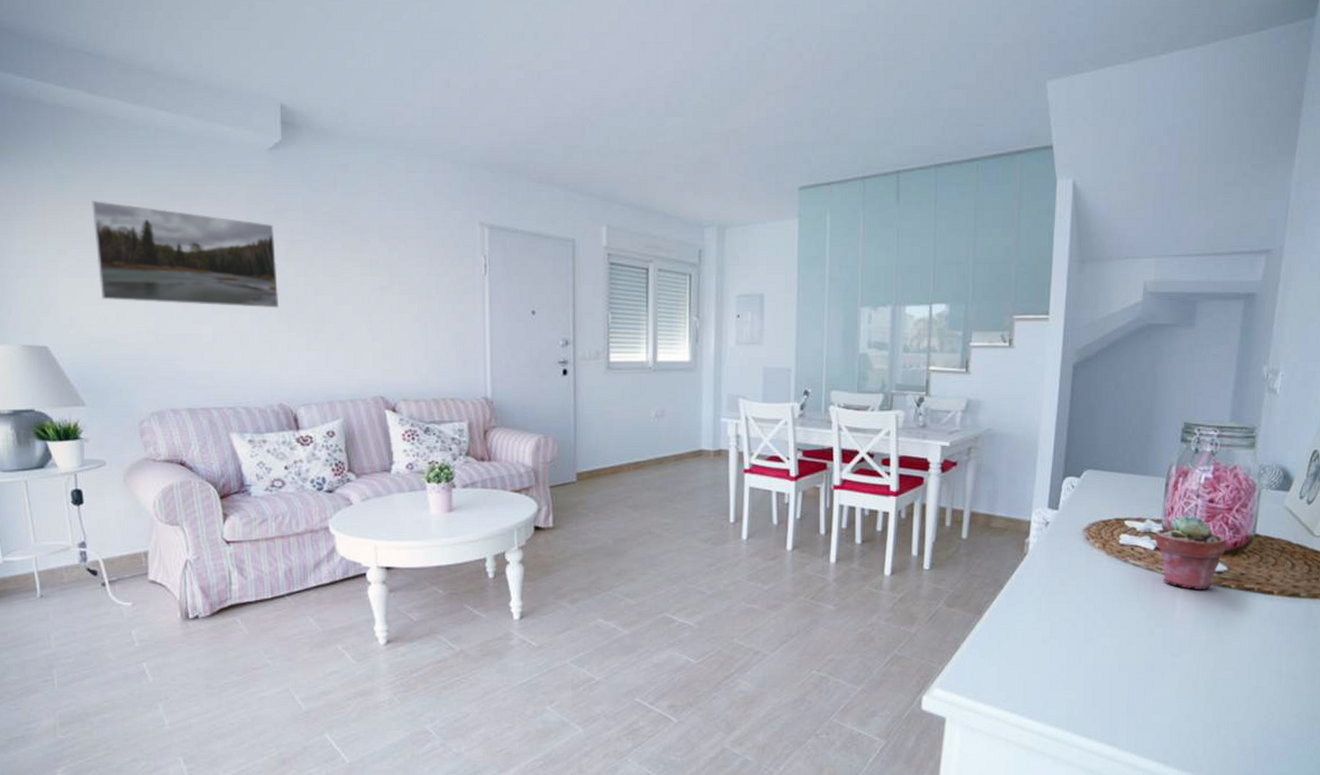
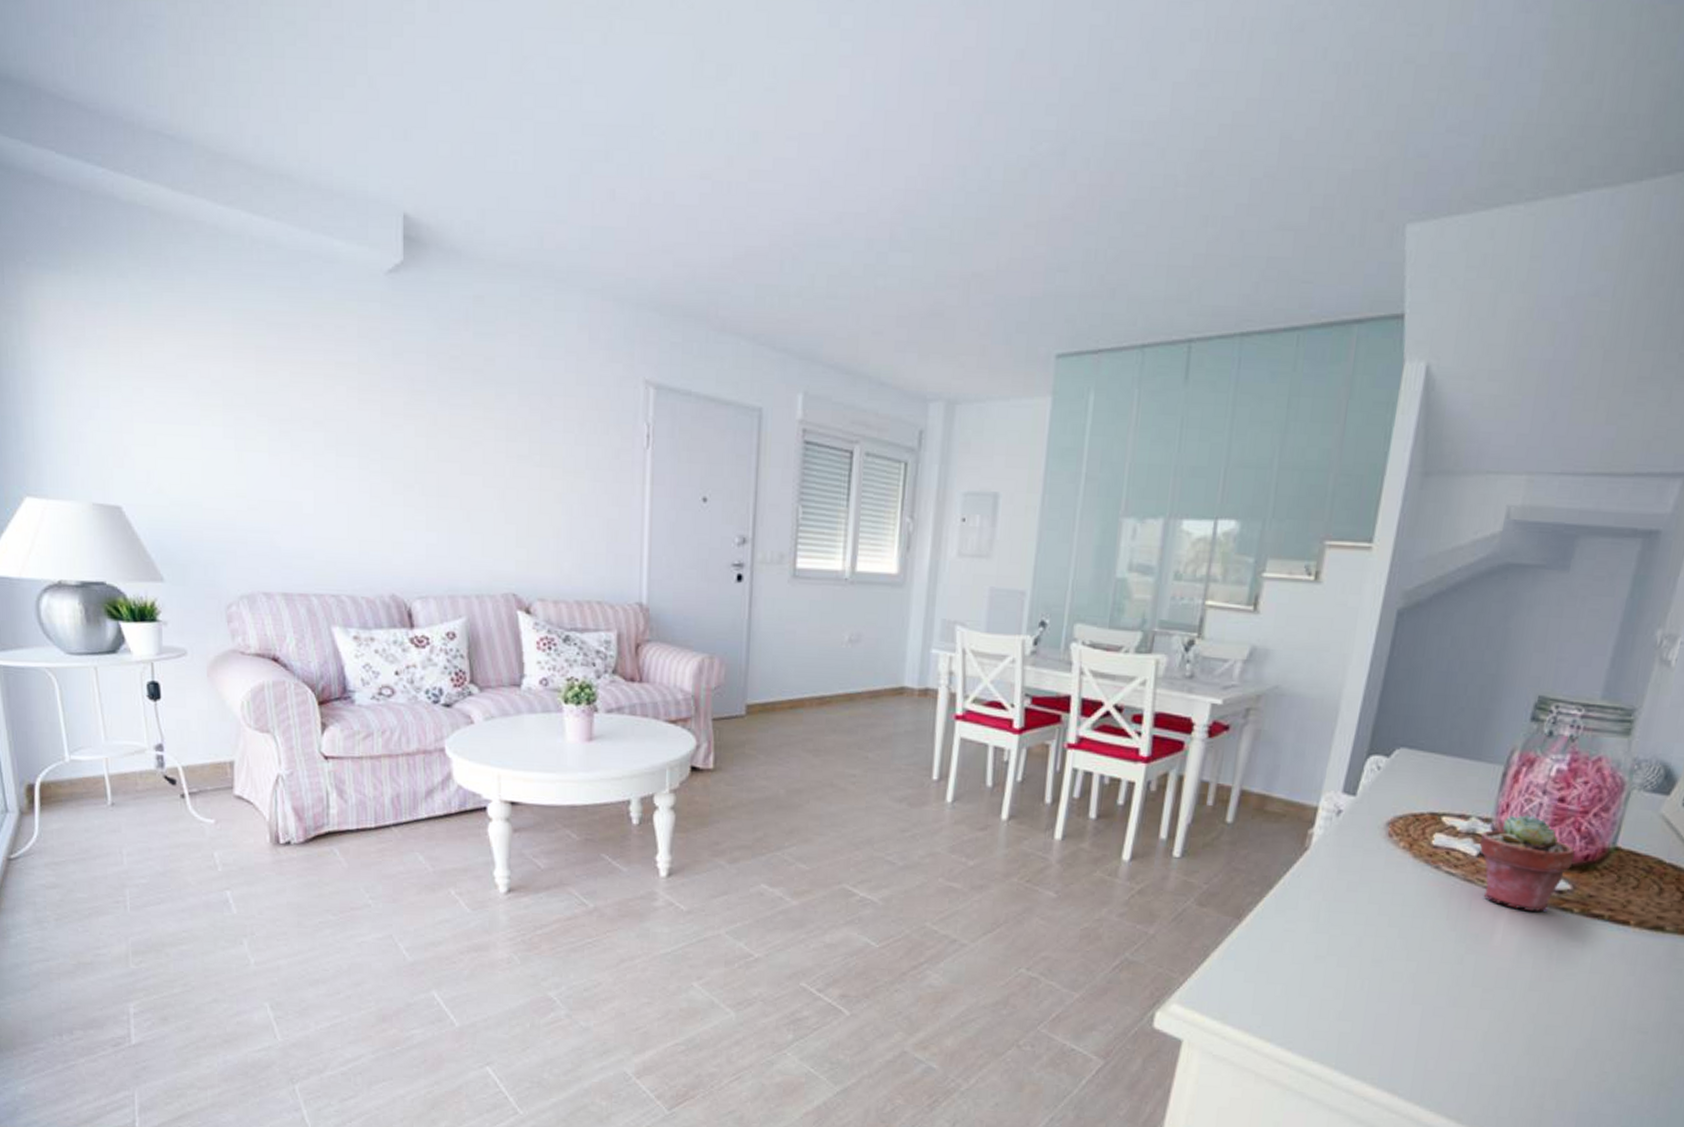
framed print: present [92,201,279,308] -> none [174,328,395,476]

